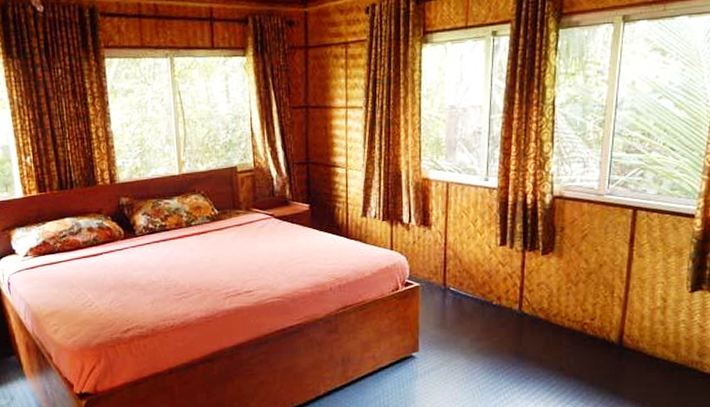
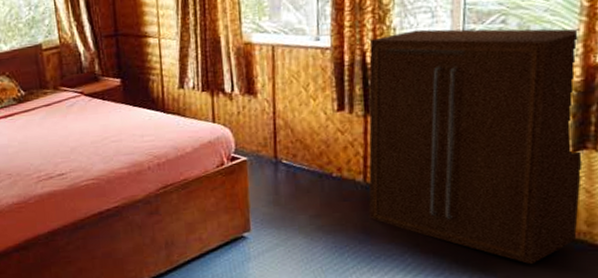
cabinet: none [522,177,702,389] -> present [368,28,584,265]

